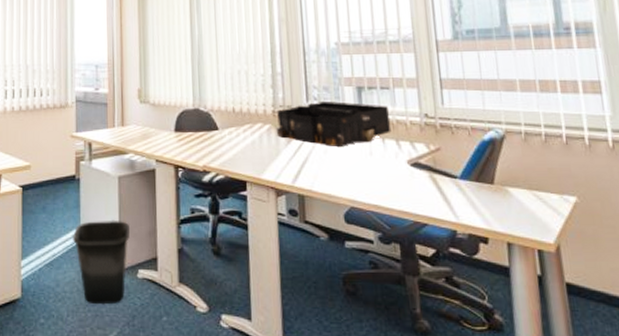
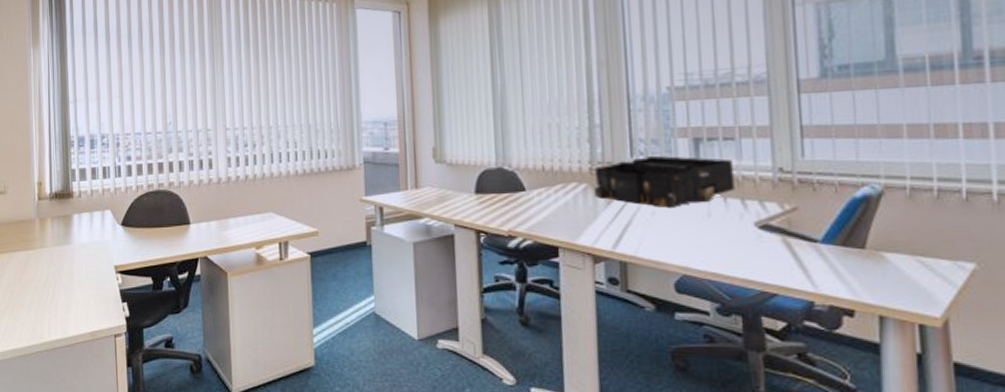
waste bin: present [72,220,130,305] -> none [365,288,427,375]

